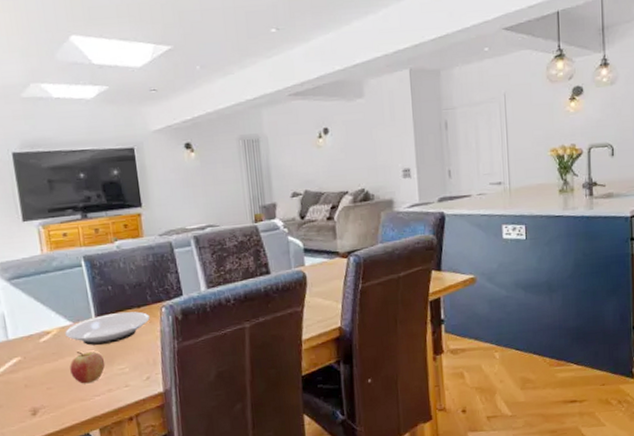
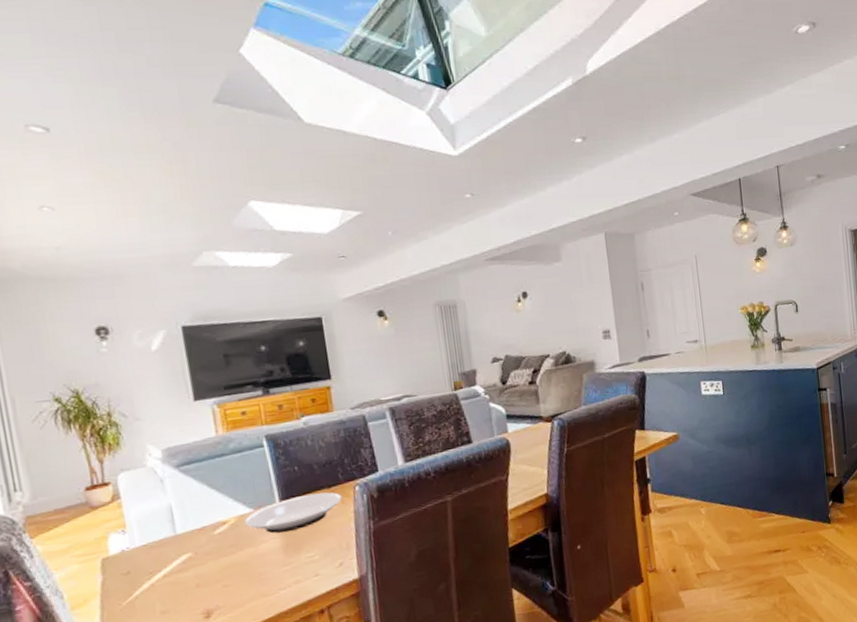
fruit: present [70,351,105,384] -> none [250,539,292,578]

